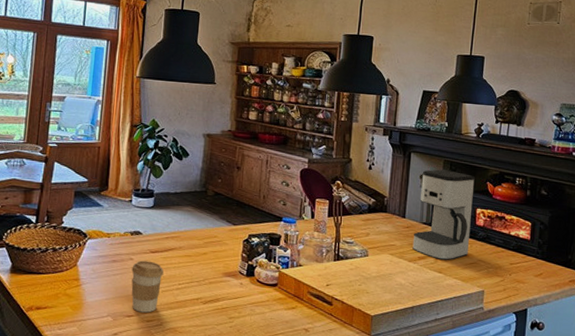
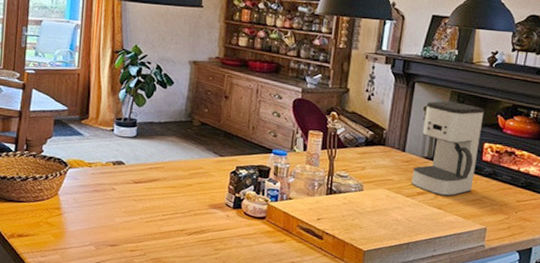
coffee cup: present [131,260,164,313] -> none [114,190,147,243]

